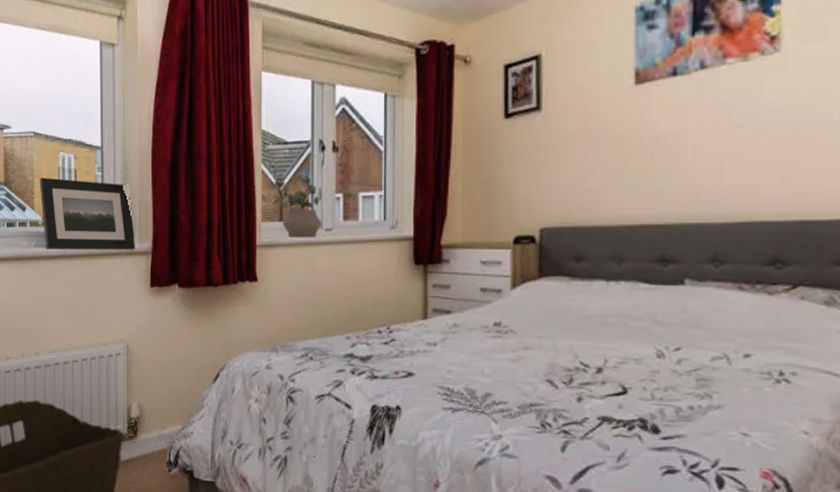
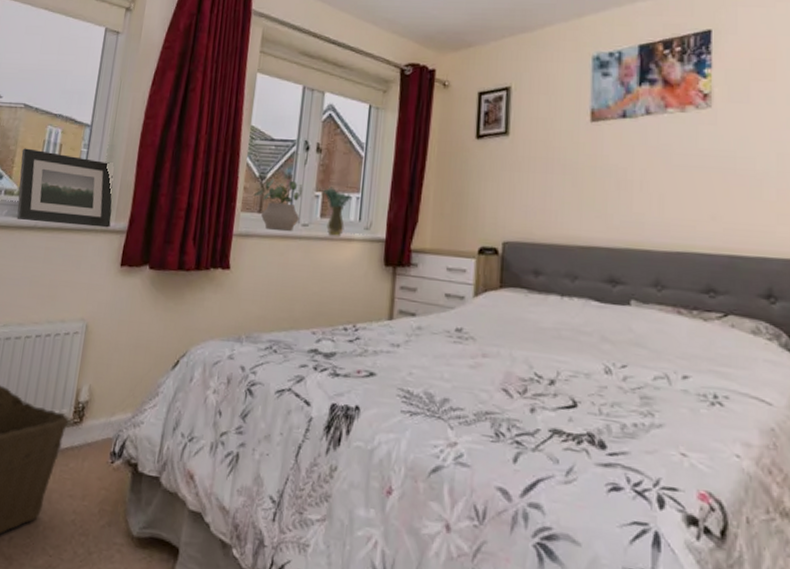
vase: none [344,187,374,240] -> present [323,187,352,238]

